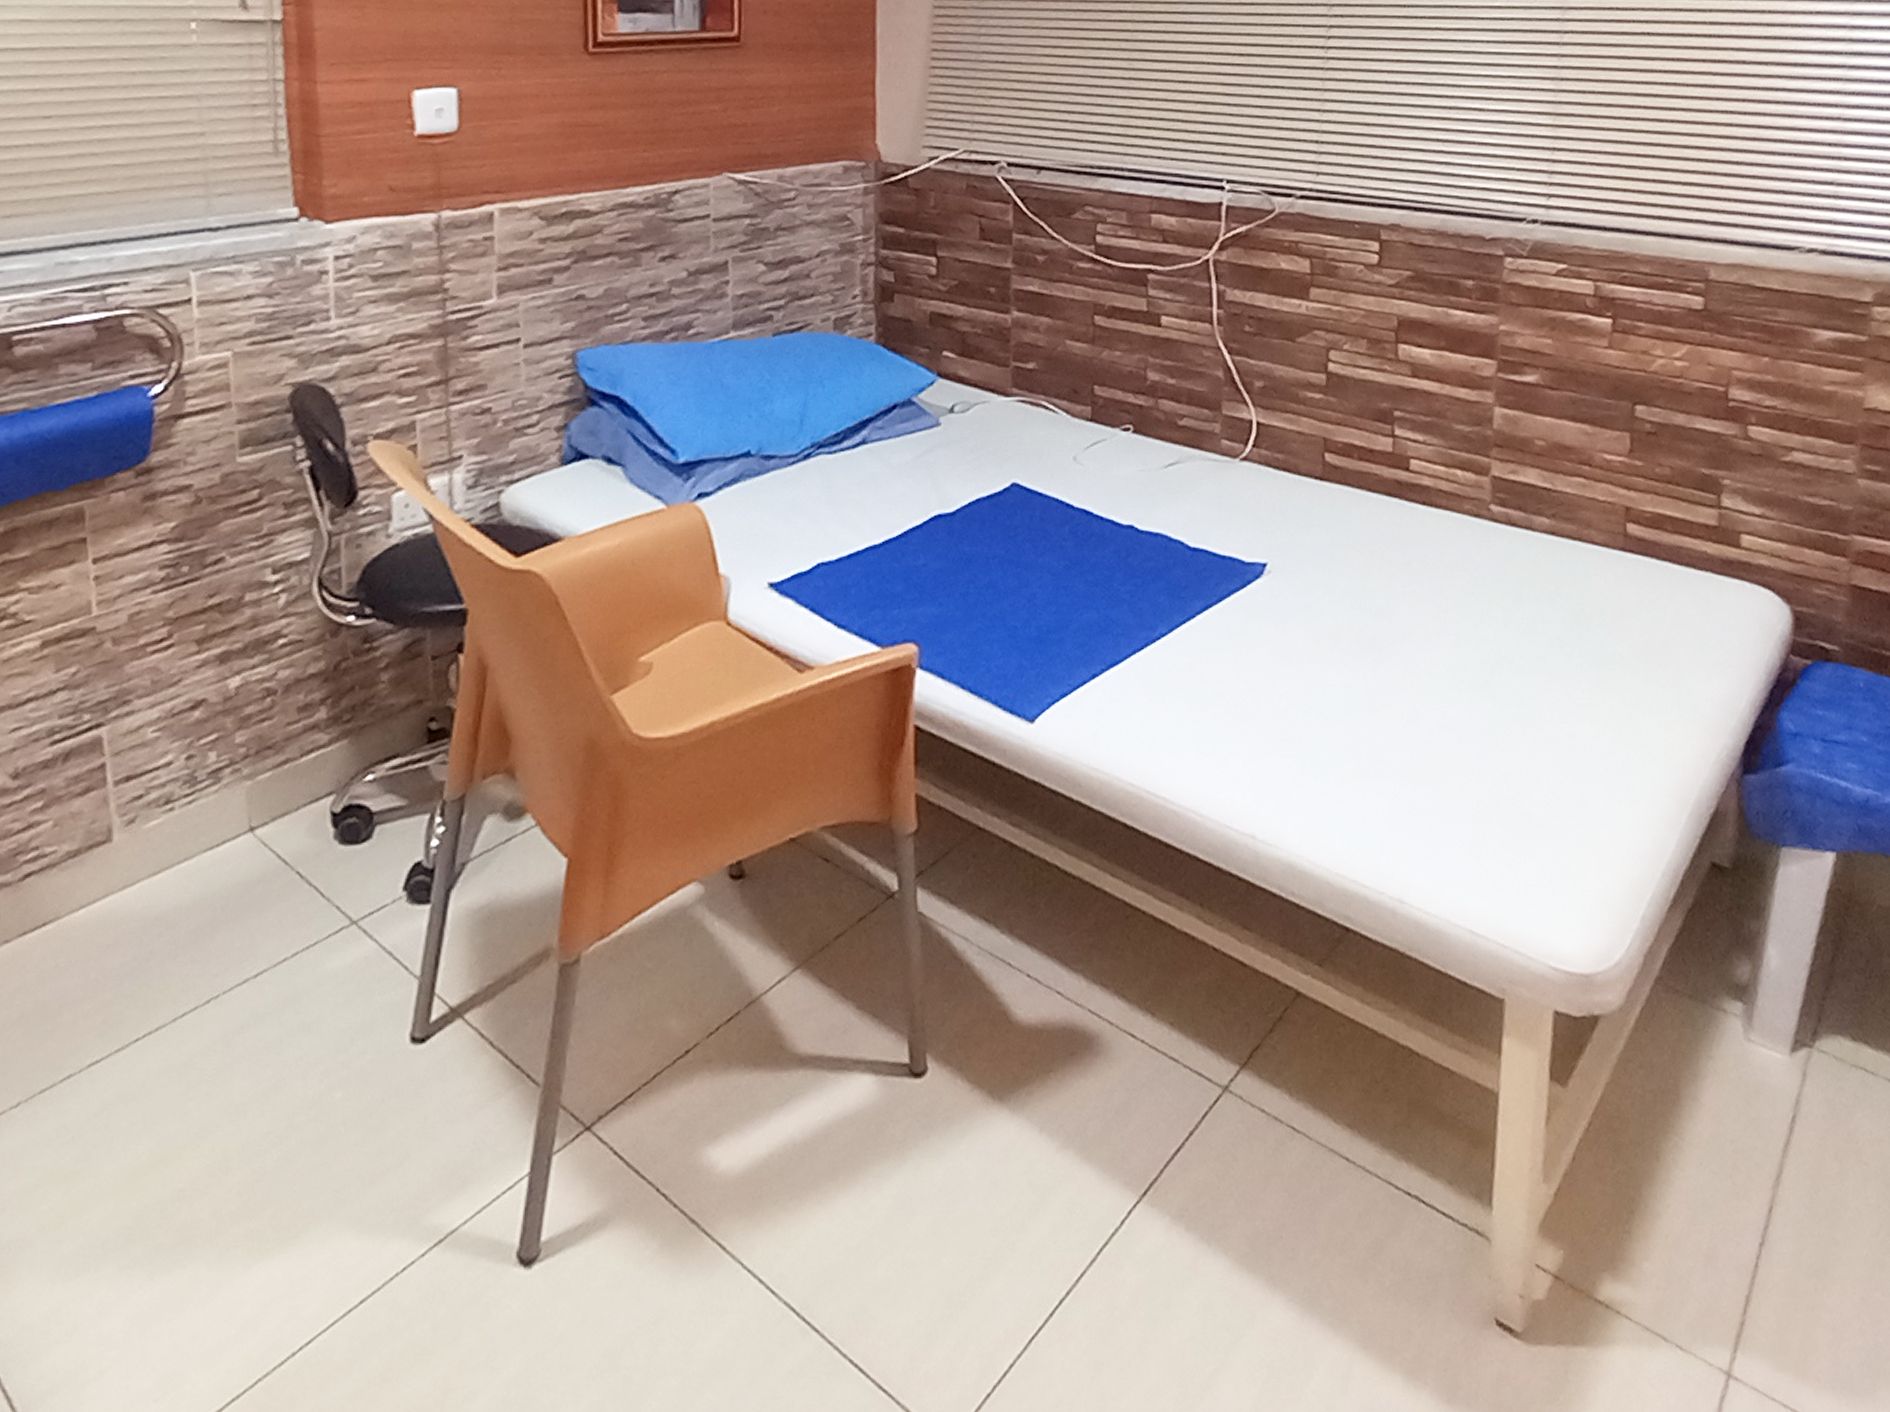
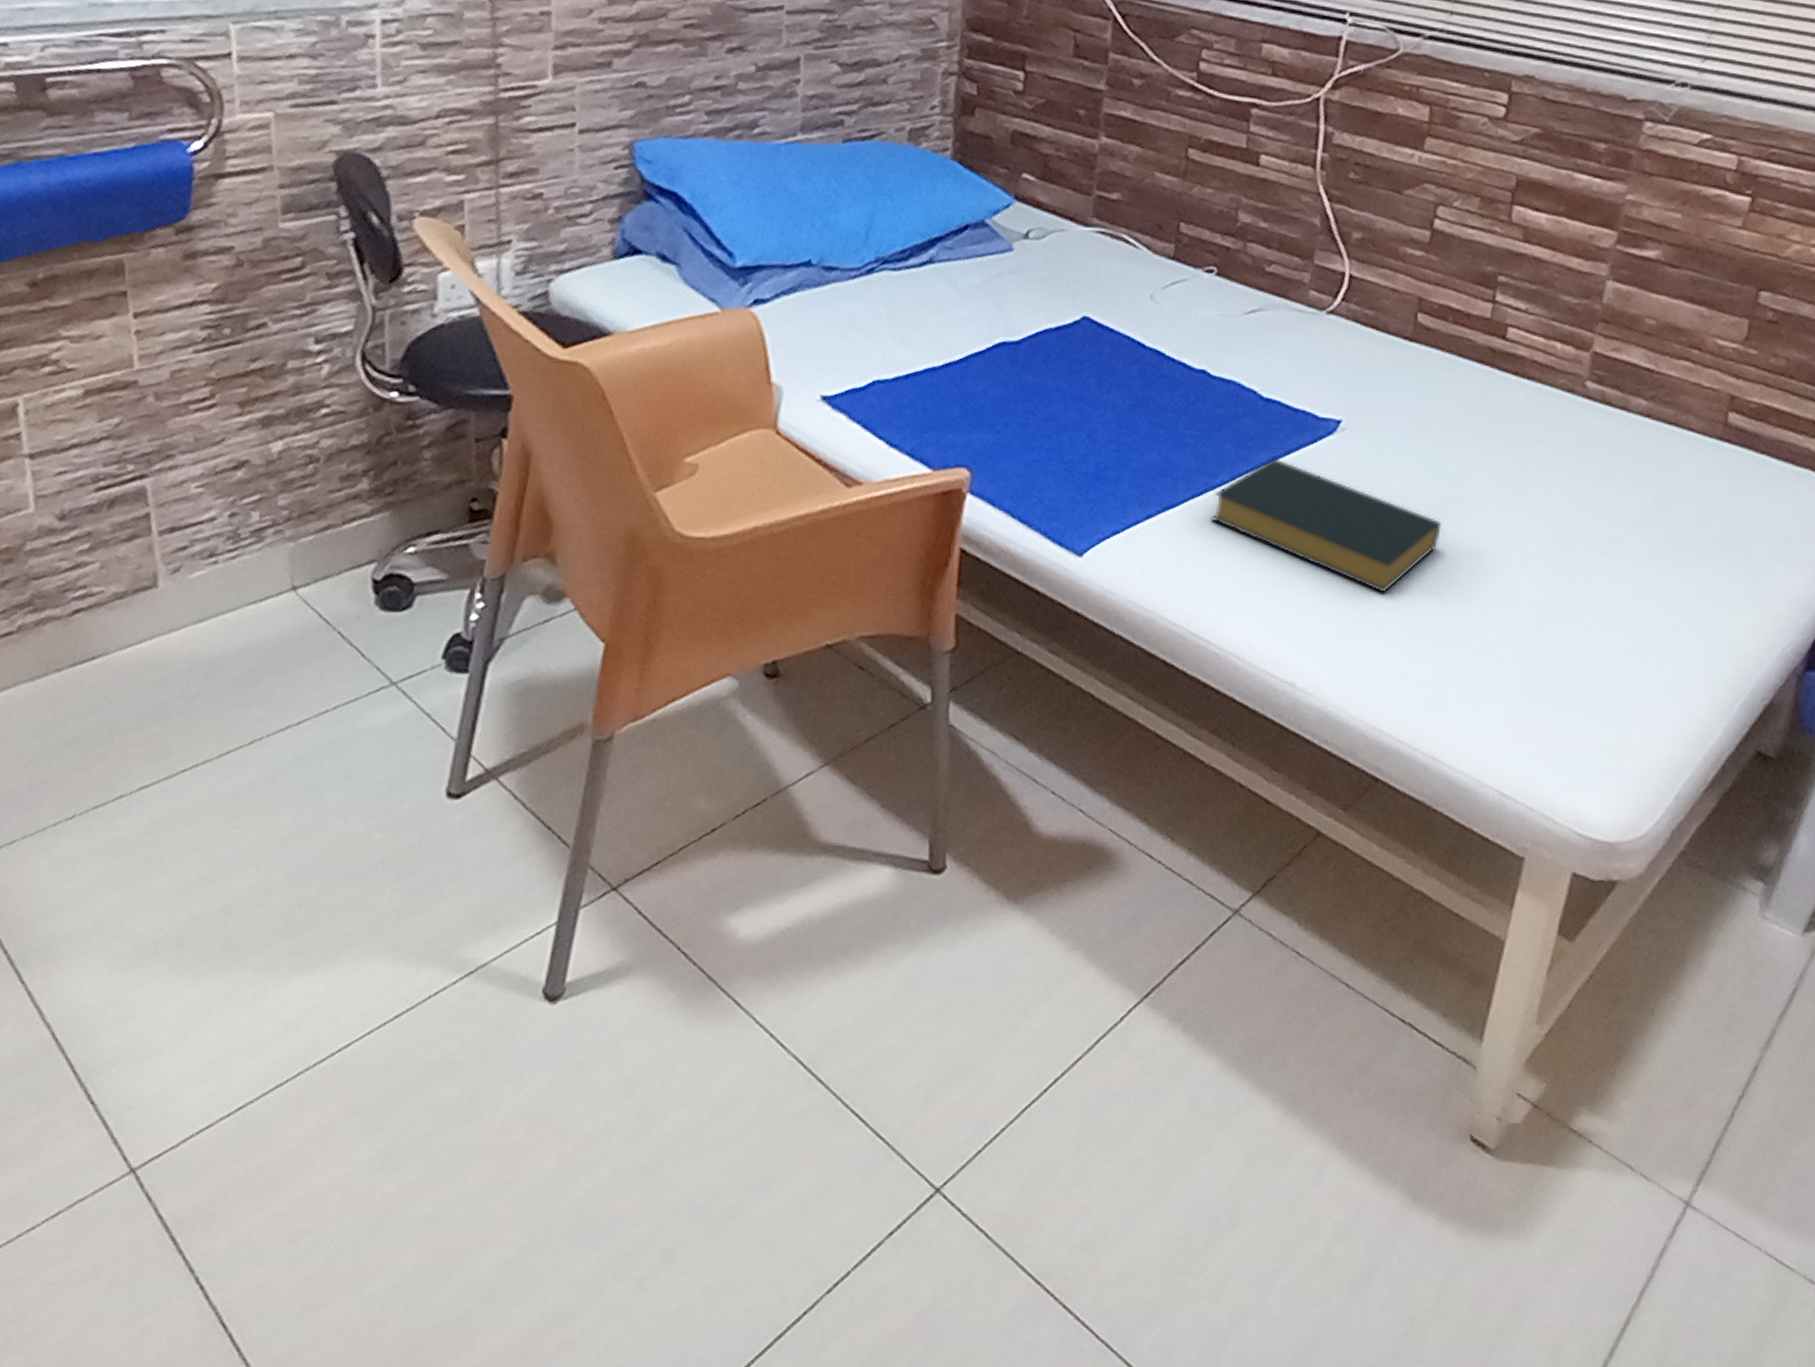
hardback book: none [1153,606,1376,733] -> present [1210,458,1442,593]

